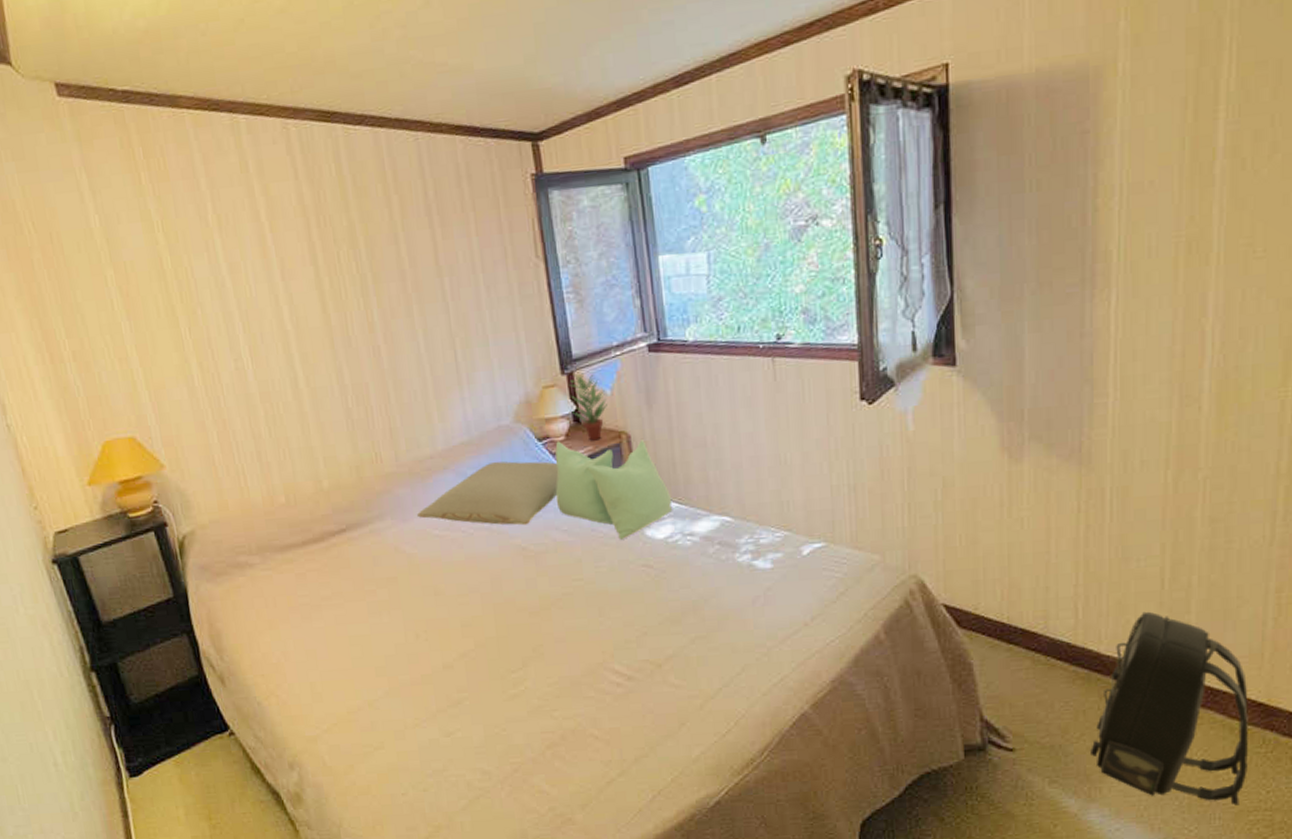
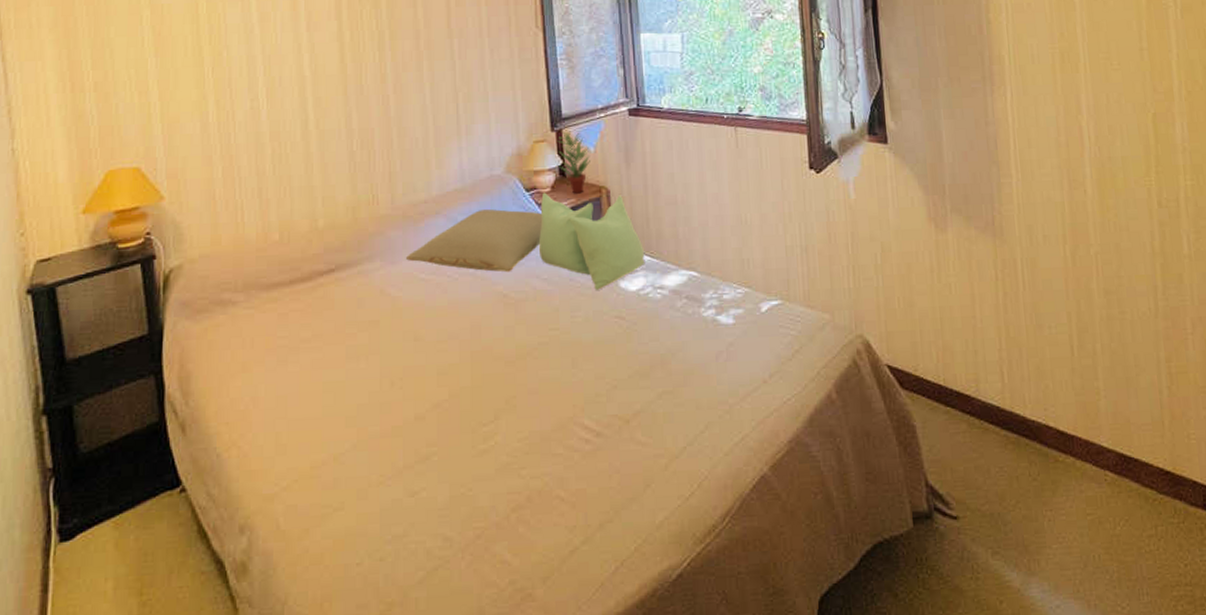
backpack: present [1091,611,1248,805] -> none [1026,377,1166,580]

